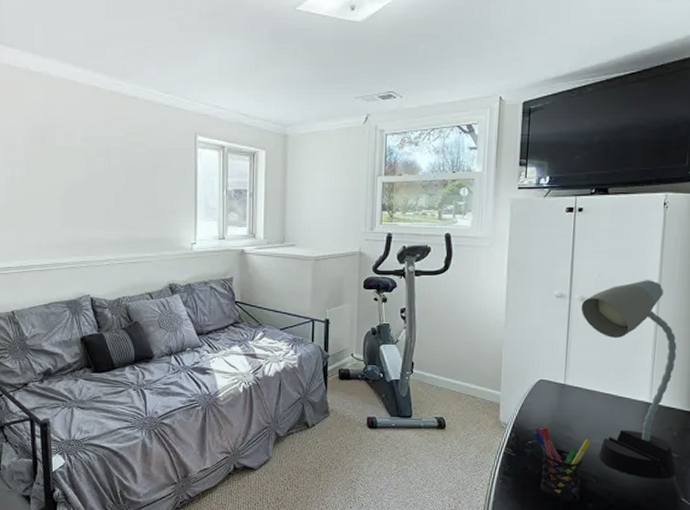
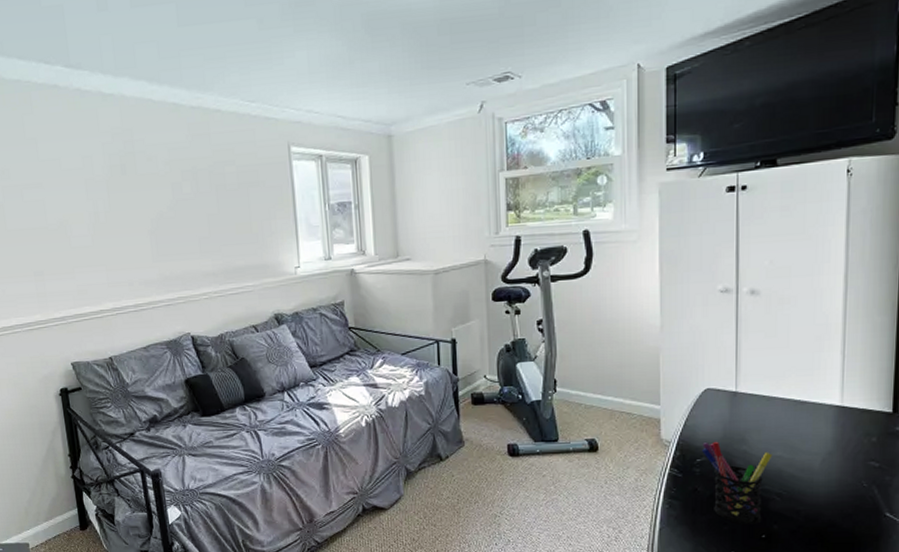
desk lamp: present [581,280,677,479] -> none [751,263,878,493]

